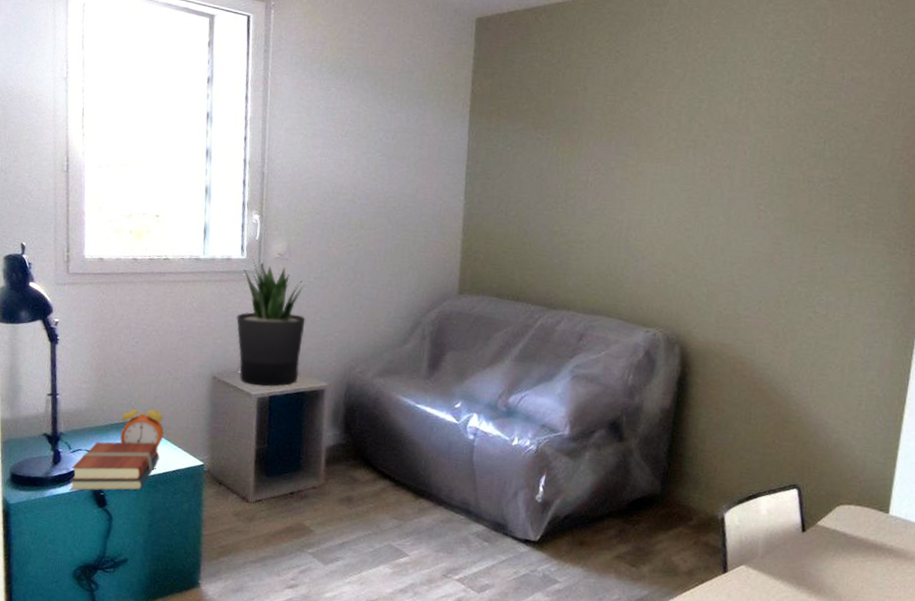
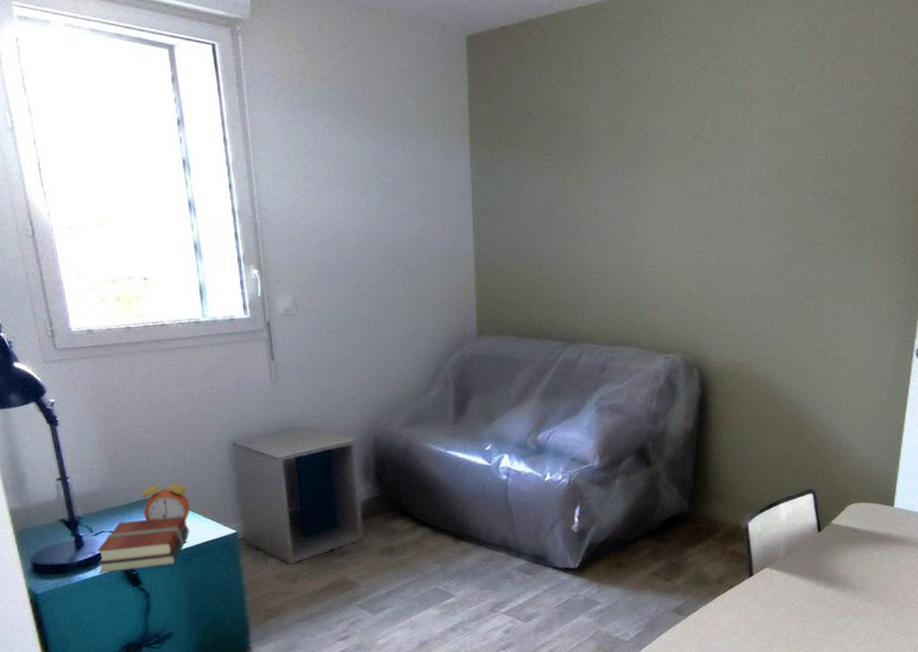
planter: present [236,257,306,386] -> none [249,315,323,448]

